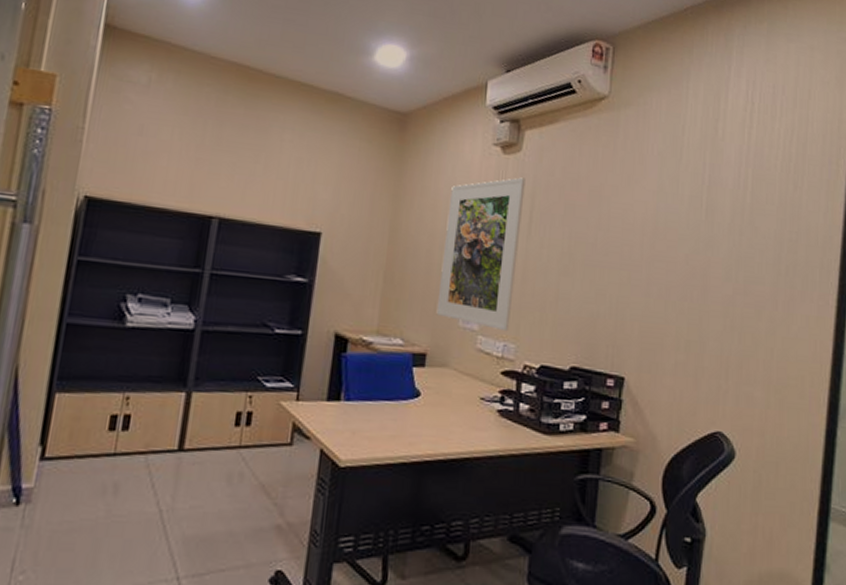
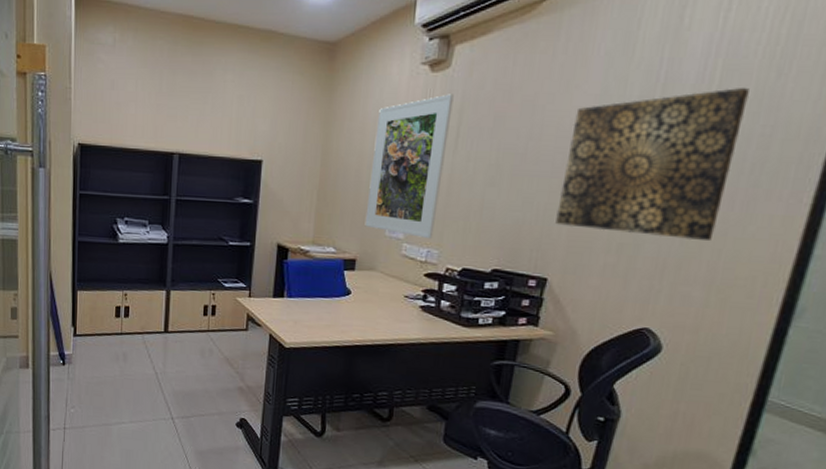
wall art: none [628,195,775,341] -> present [555,87,749,242]

